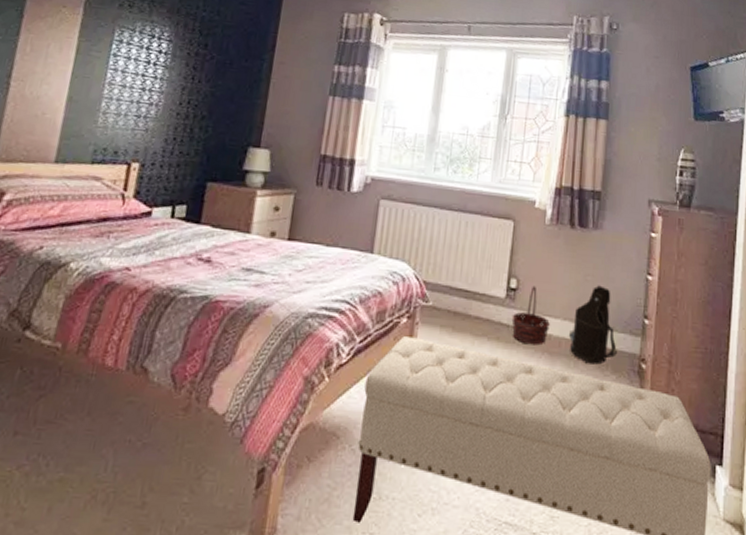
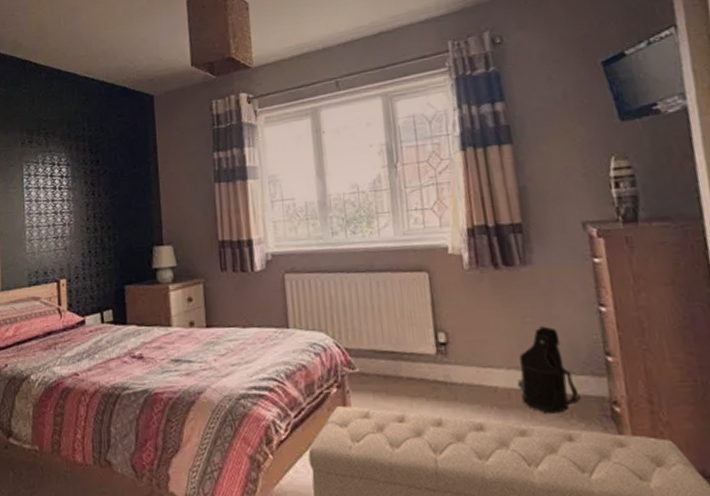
basket: present [511,286,551,346] -> none [447,337,495,400]

